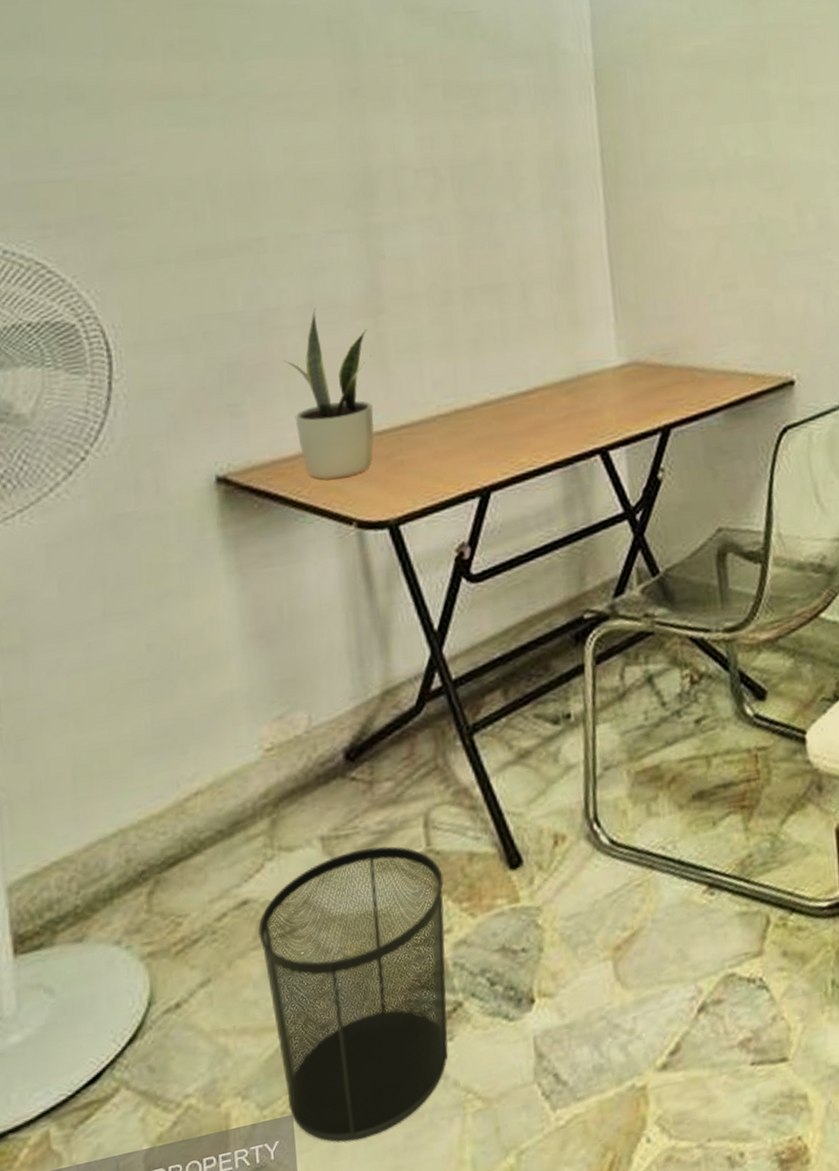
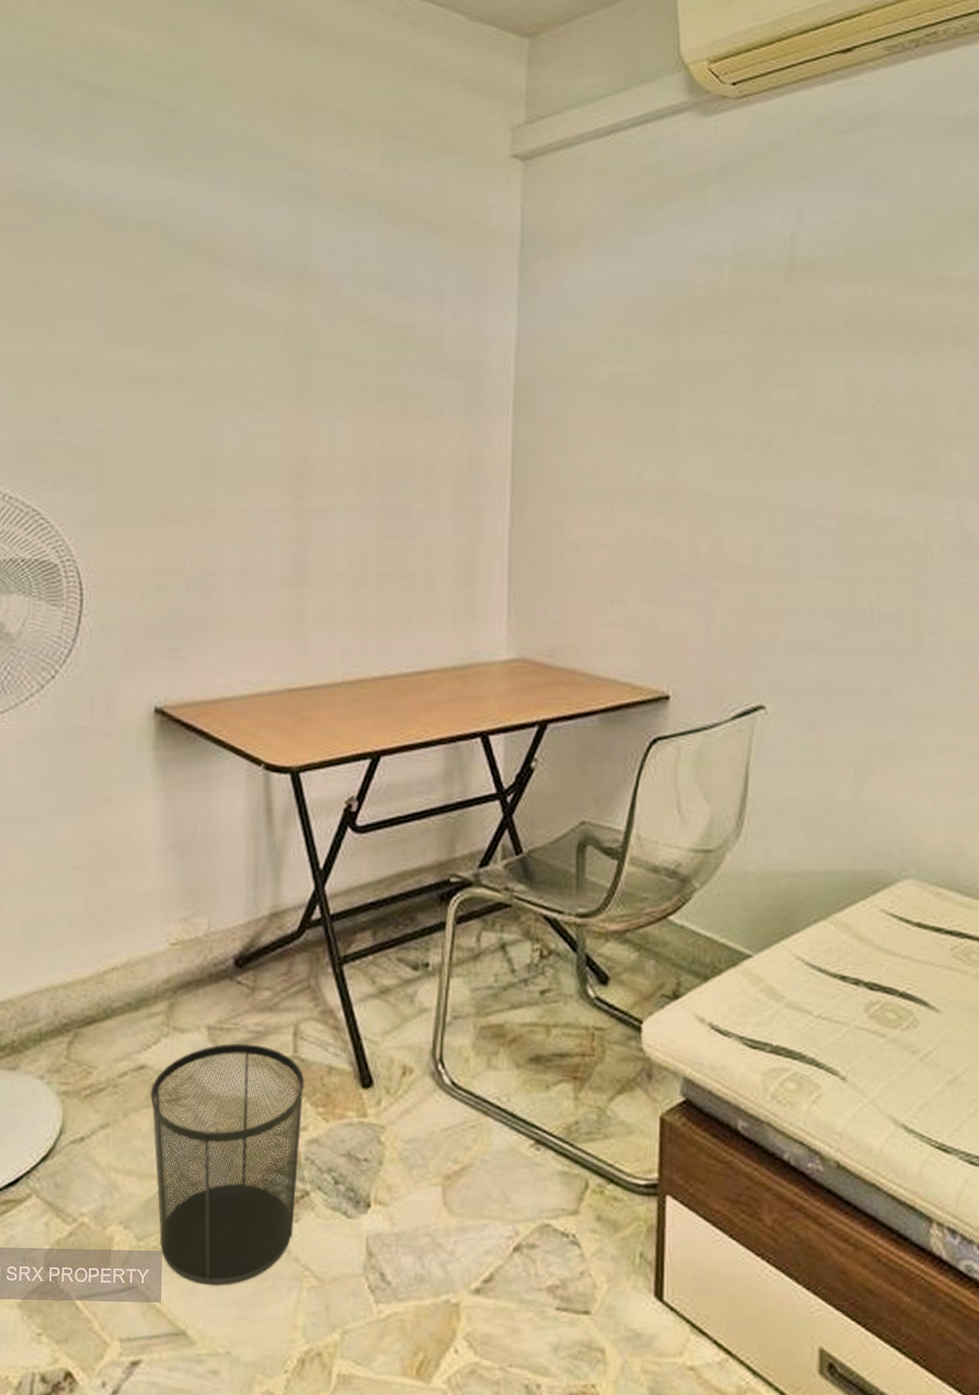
potted plant: present [285,309,375,480] -> none [220,575,293,725]

